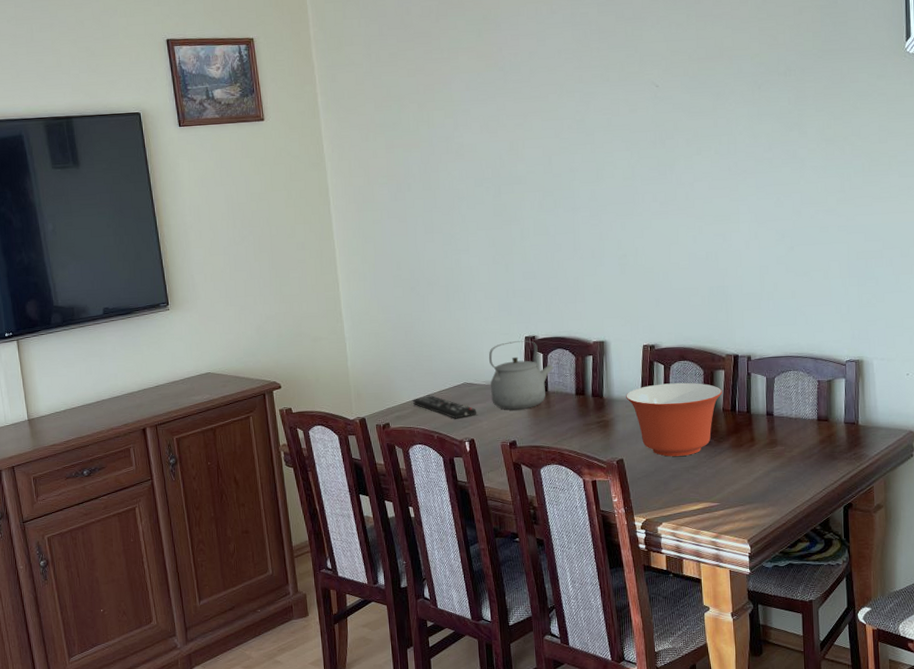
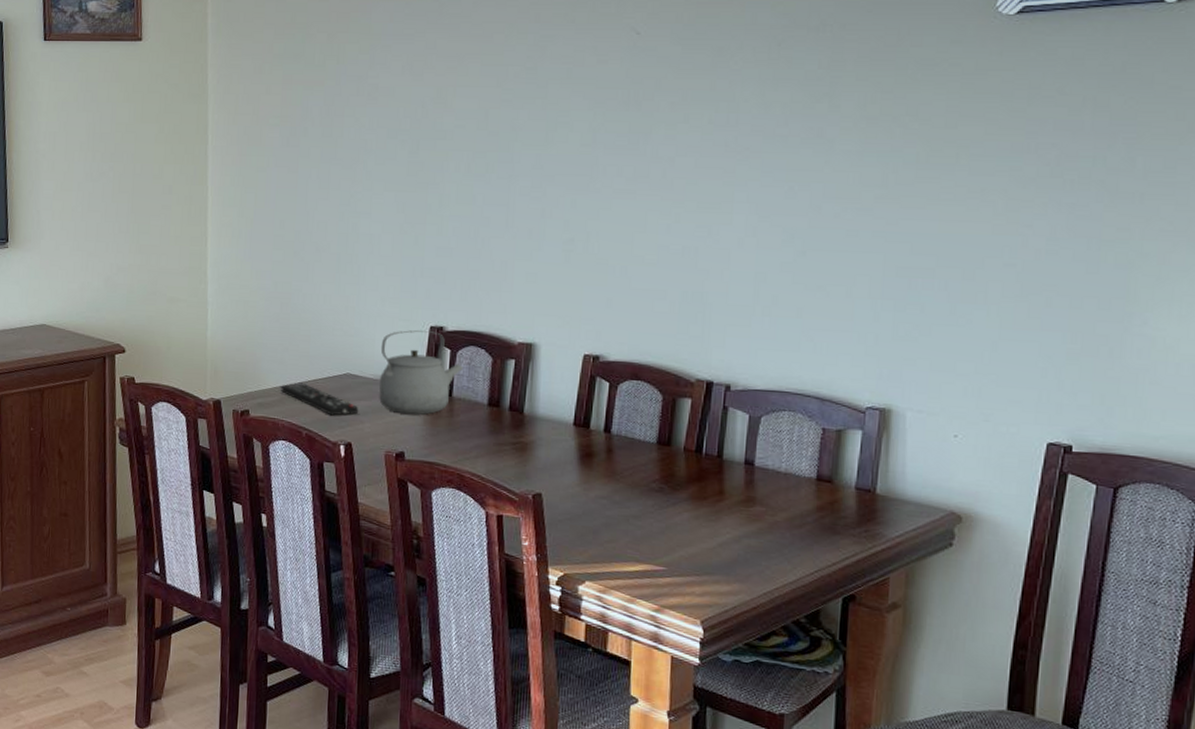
mixing bowl: present [626,382,723,457] -> none [554,405,687,501]

